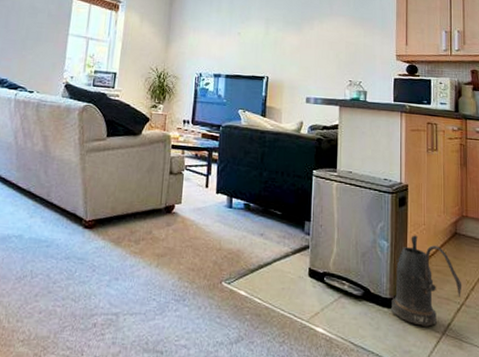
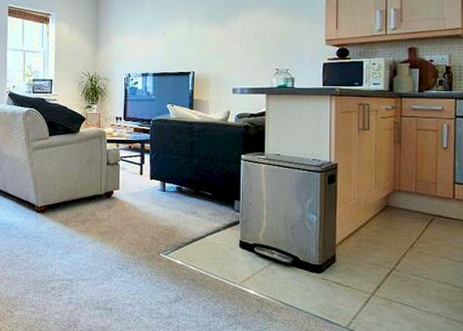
watering can: present [391,235,463,328] -> none [320,209,393,290]

